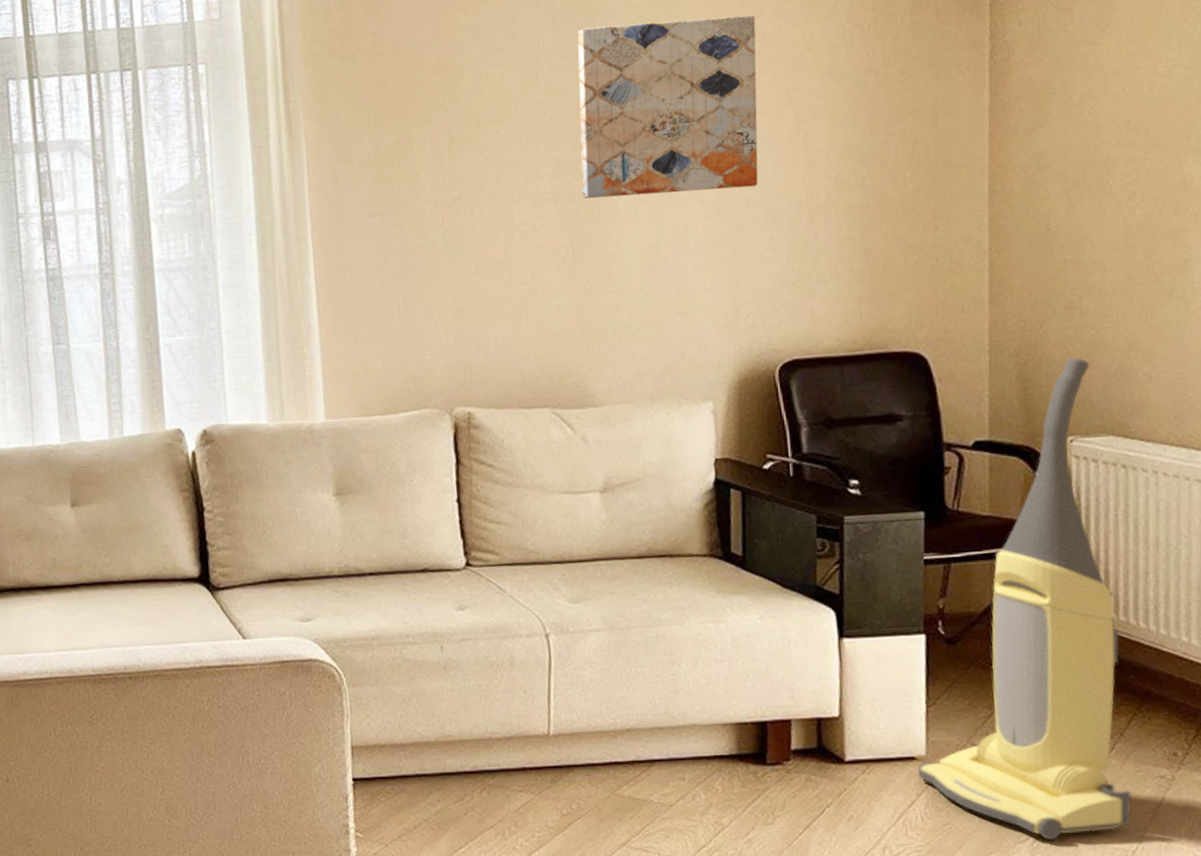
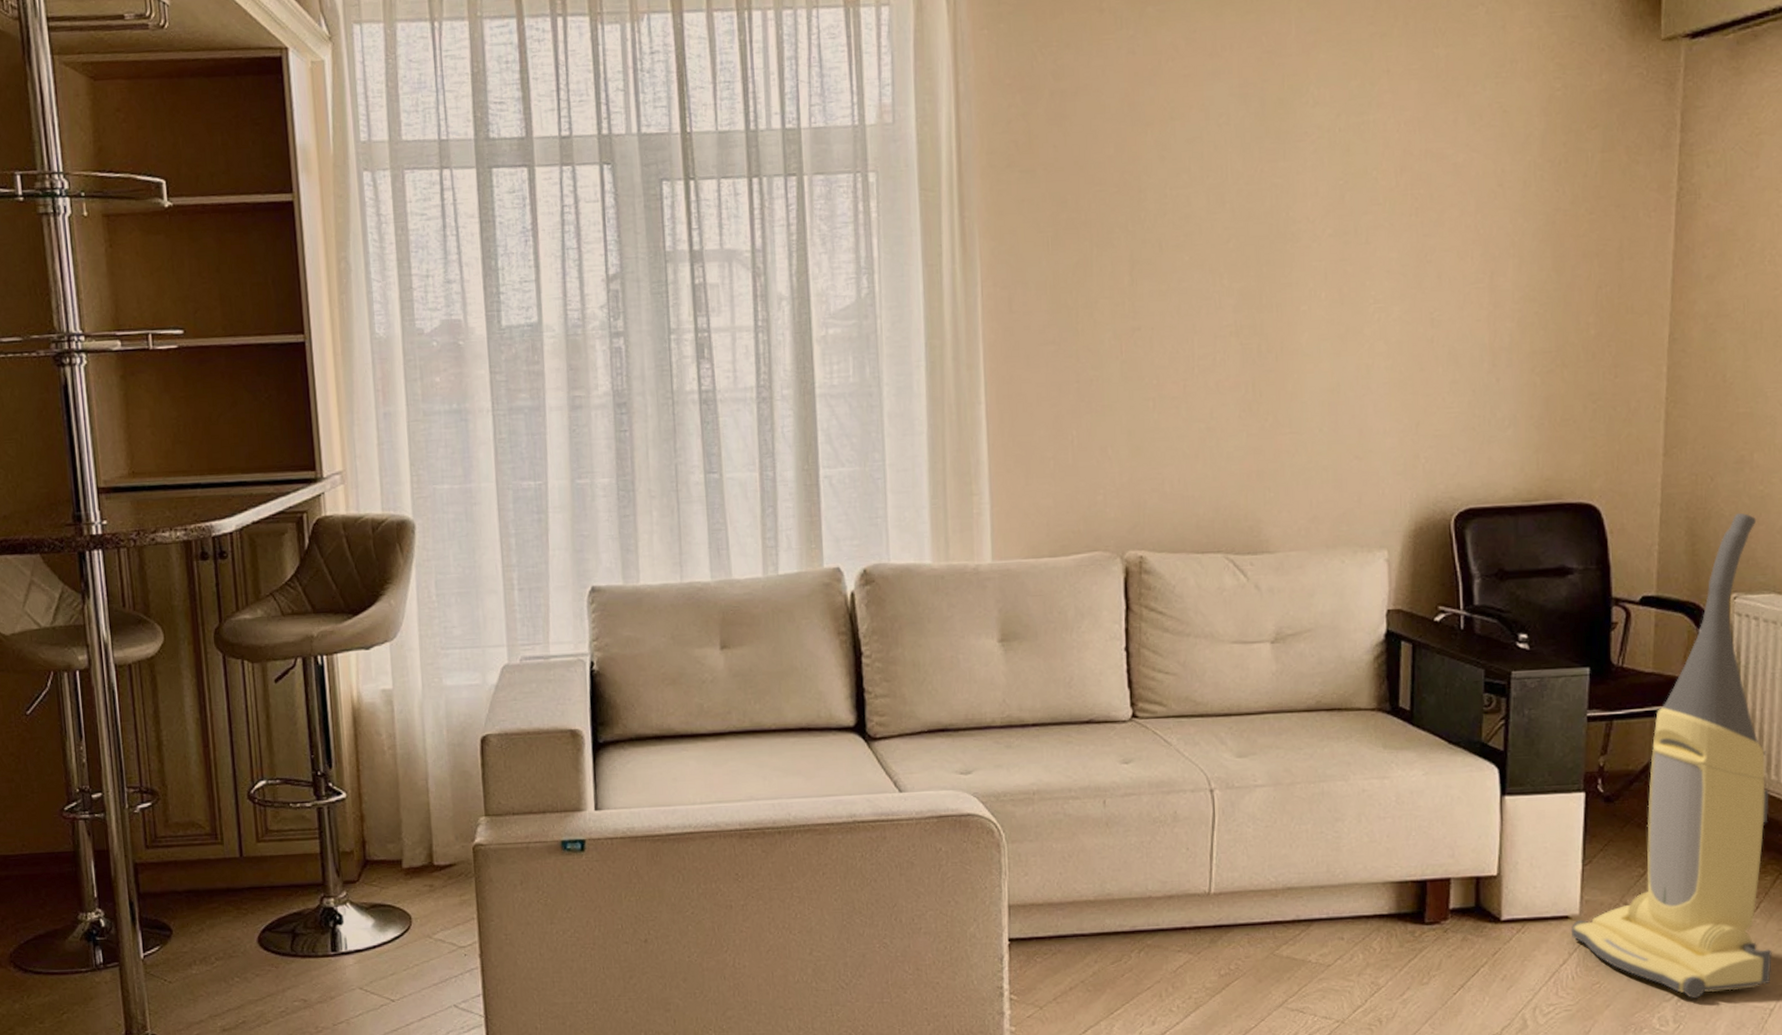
wall art: present [577,15,758,199] -> none [1264,144,1447,334]

